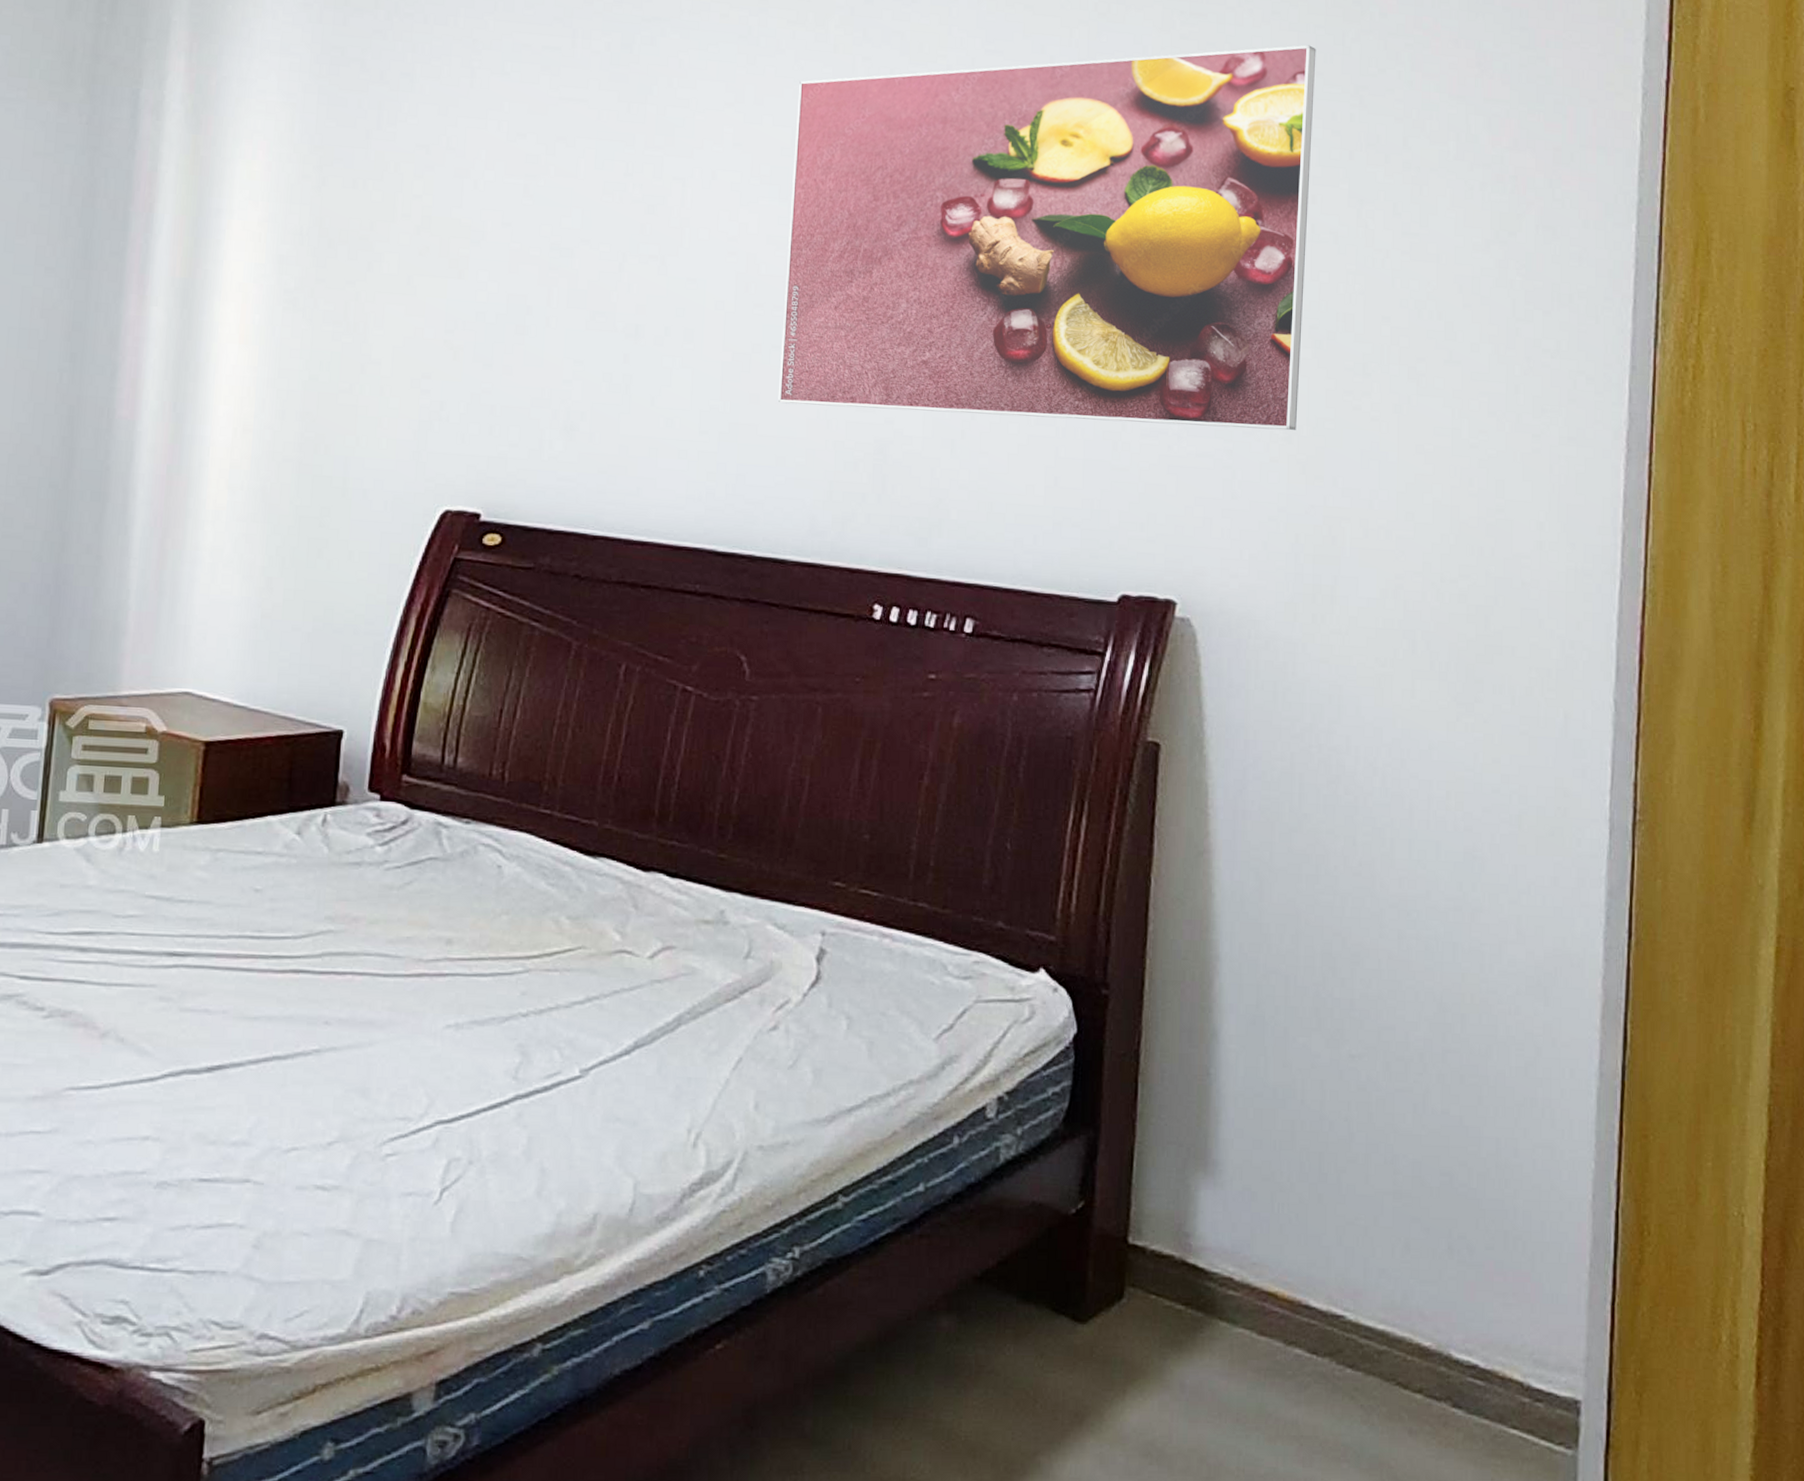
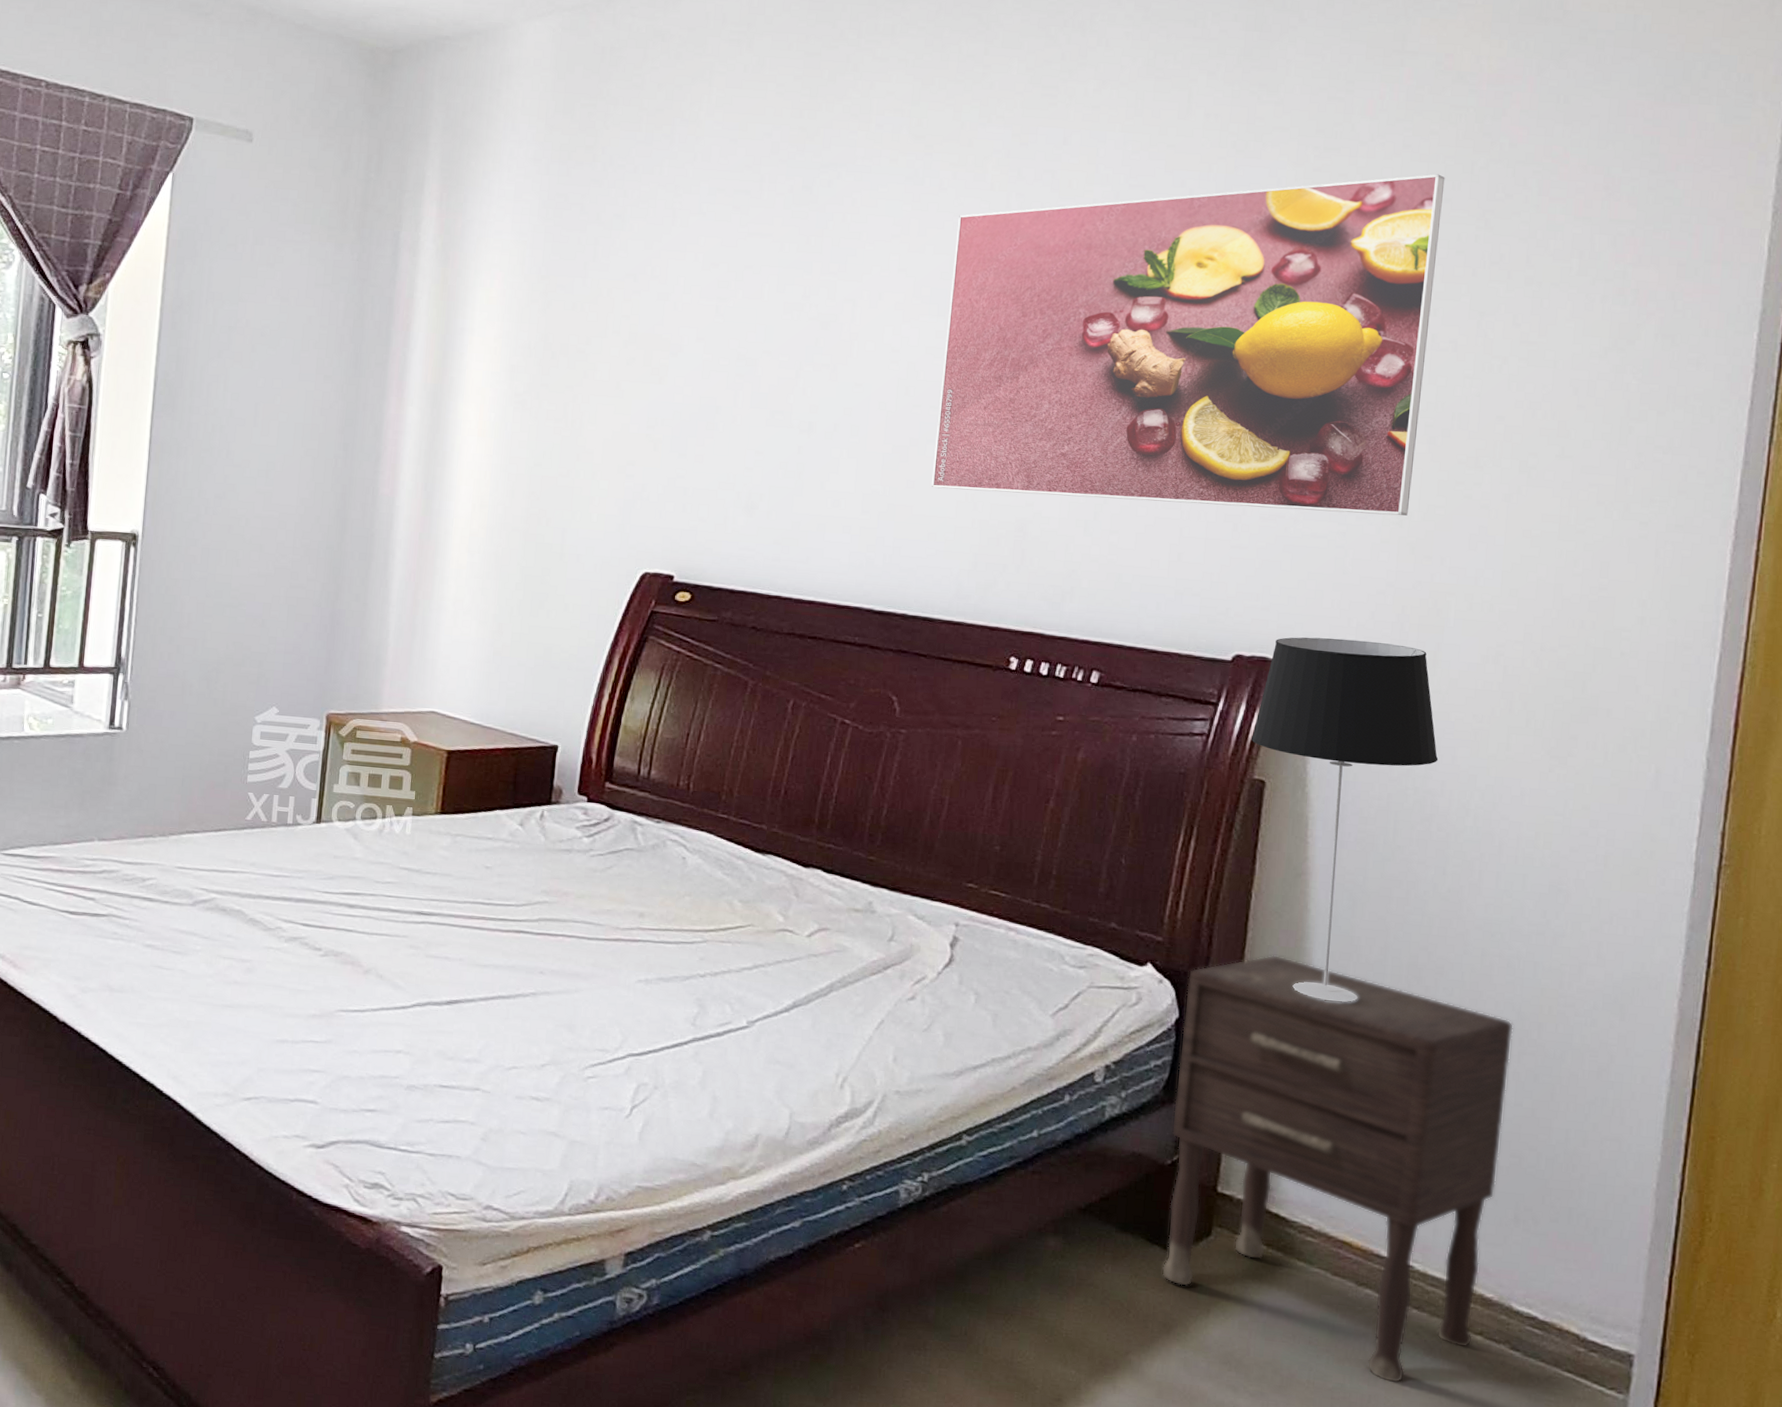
nightstand: none [1070,951,1435,1461] -> present [1161,955,1513,1384]
table lamp: none [1143,572,1342,1003] -> present [1251,637,1439,1003]

